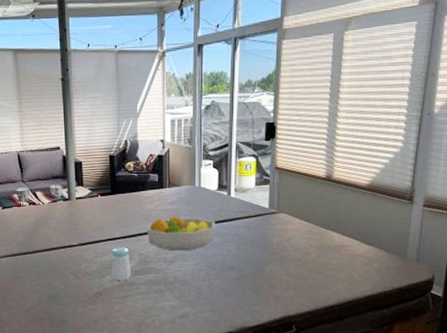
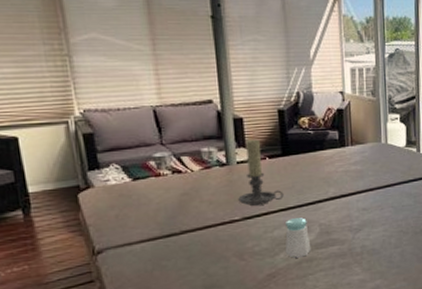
candle holder: none [76,179,111,234] -> present [238,139,284,206]
fruit bowl: present [146,215,215,250] -> none [326,176,405,217]

